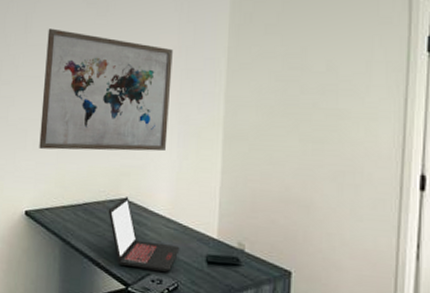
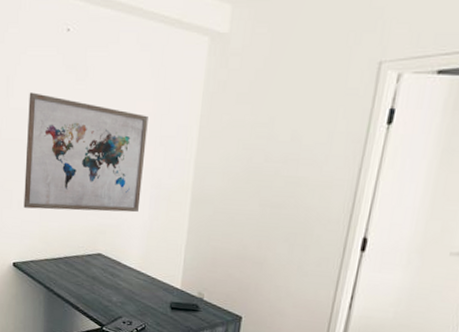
laptop: present [108,197,180,272] -> none [86,252,148,315]

